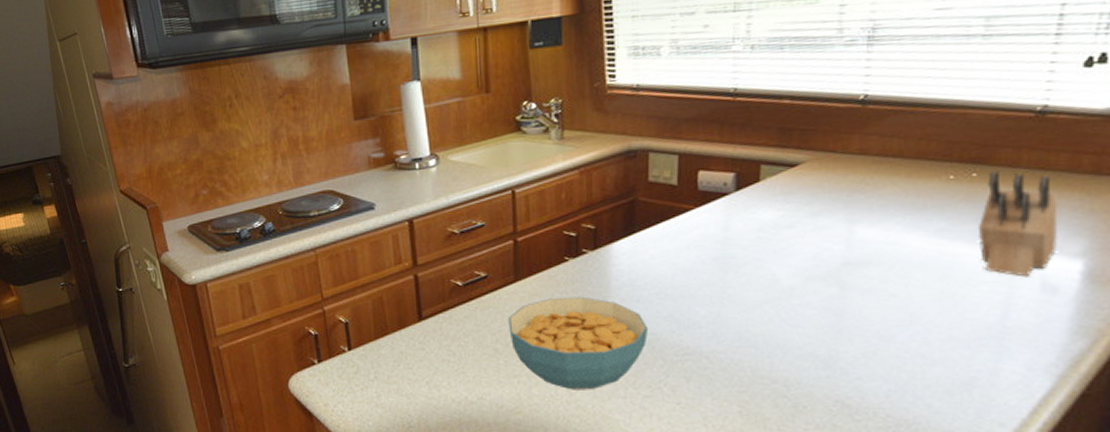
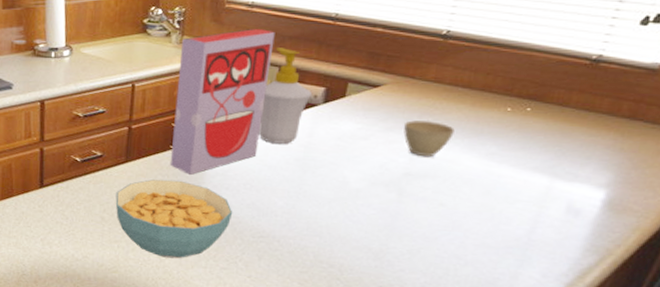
cereal box: none [563,114,669,289] -> present [171,29,275,175]
soap bottle: none [664,132,720,243] -> present [258,47,312,144]
cup: none [833,198,893,242] -> present [403,120,455,157]
knife block: present [977,171,1059,277] -> none [521,108,596,201]

